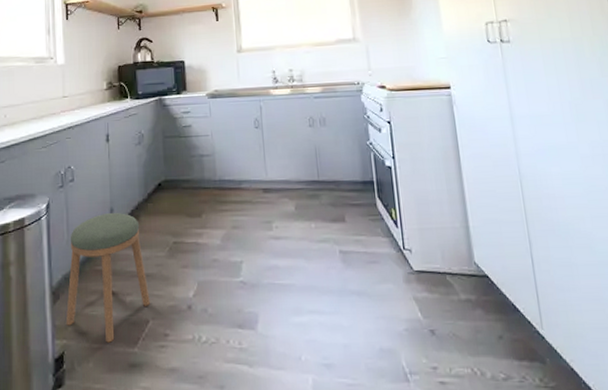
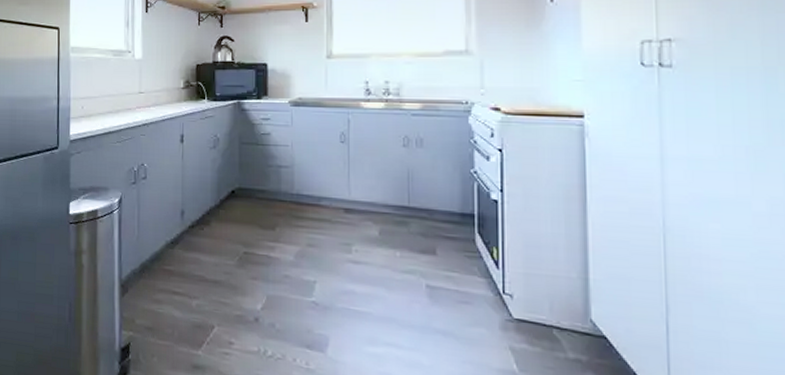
stool: present [65,212,150,343] -> none [132,214,216,342]

